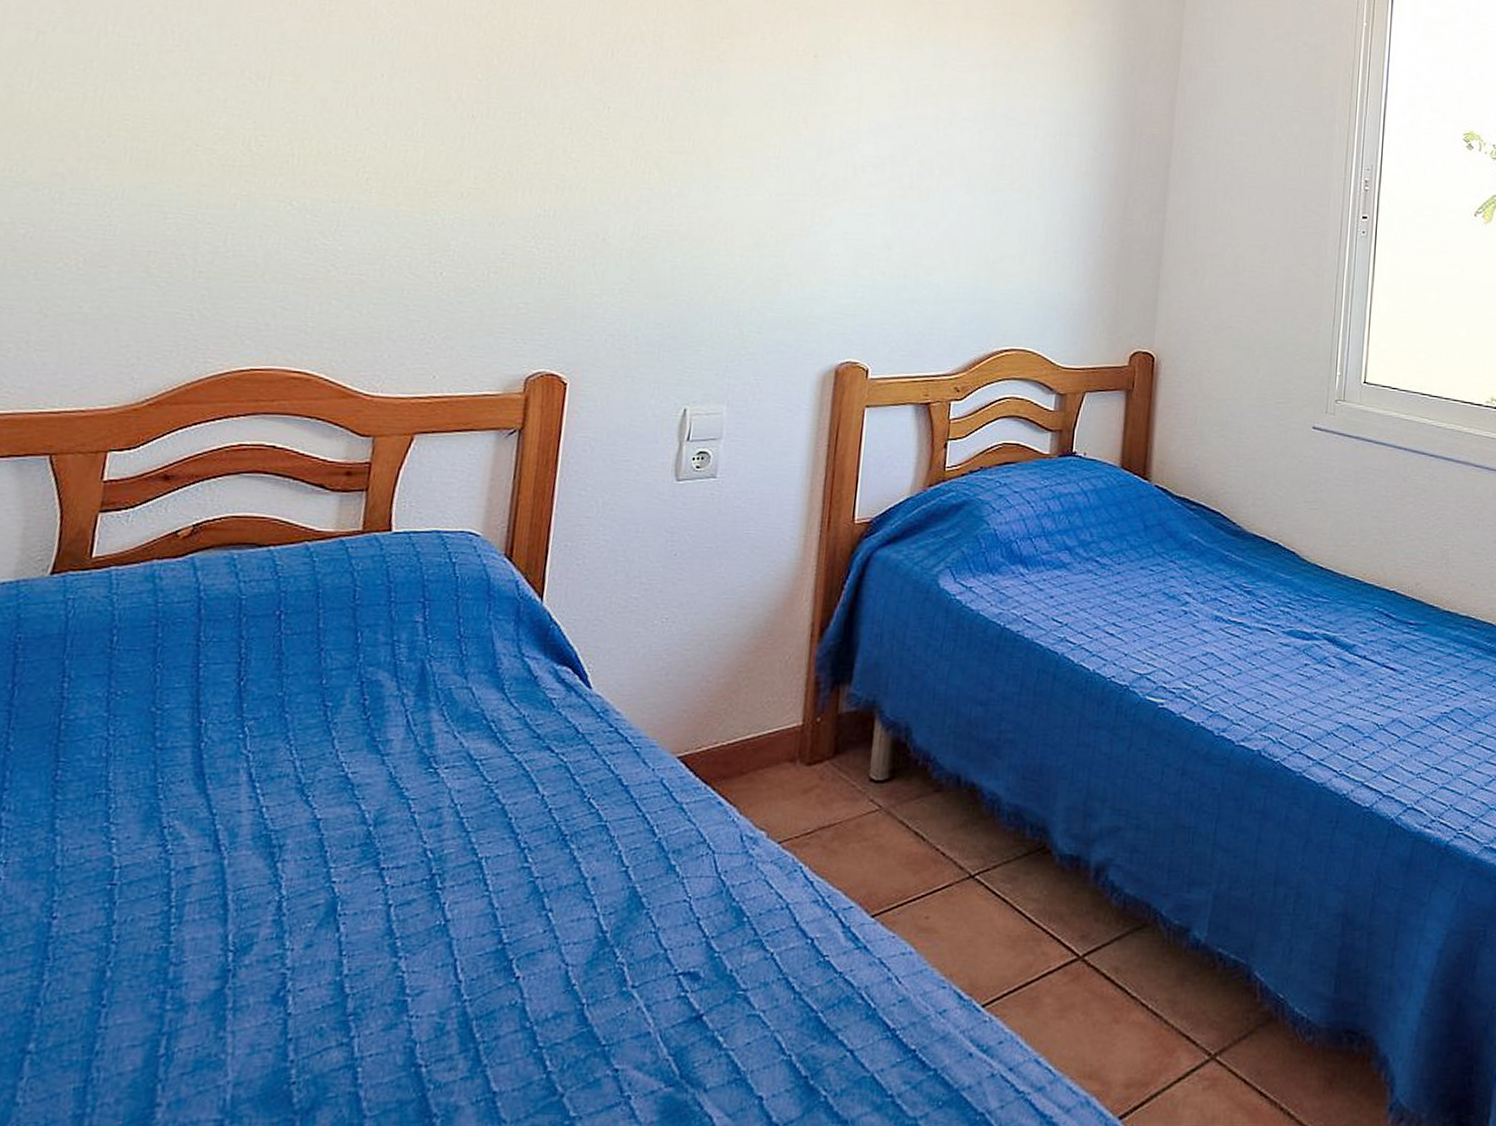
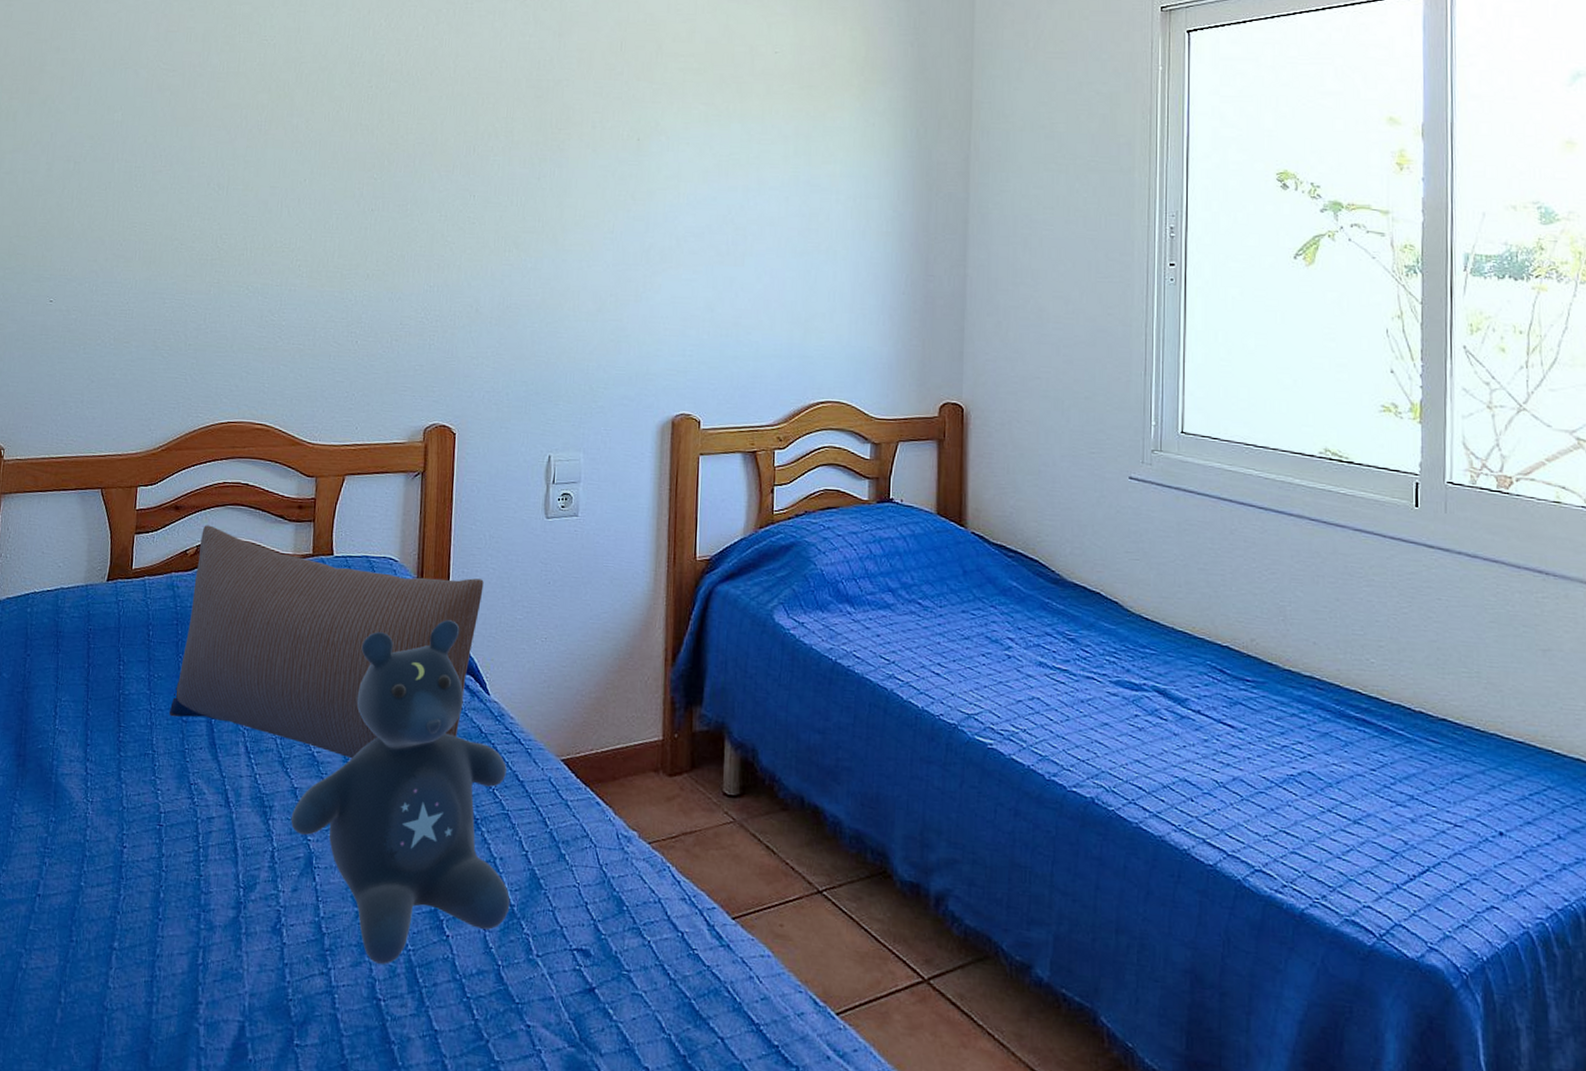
pillow: none [137,498,592,778] -> present [169,525,484,759]
stuffed bear: none [308,603,608,1022] -> present [290,620,511,965]

